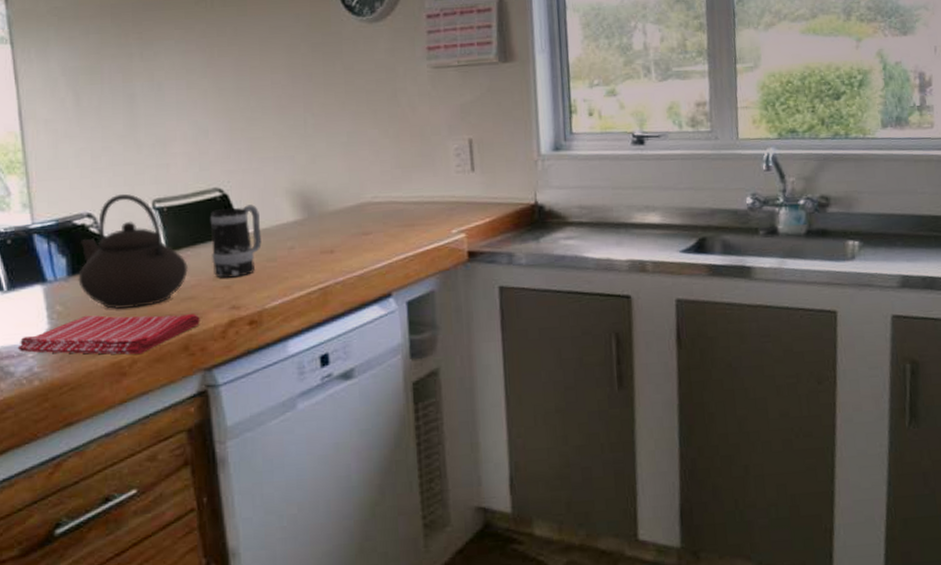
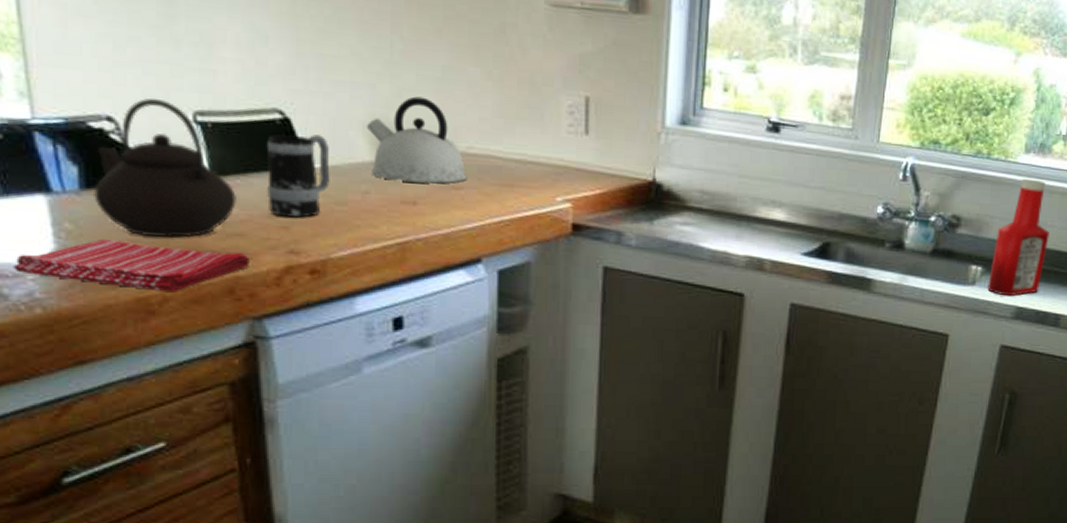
kettle: none [288,160,375,235] -> present [366,96,468,184]
ketchup bottle: none [867,151,922,267] -> present [987,178,1050,297]

